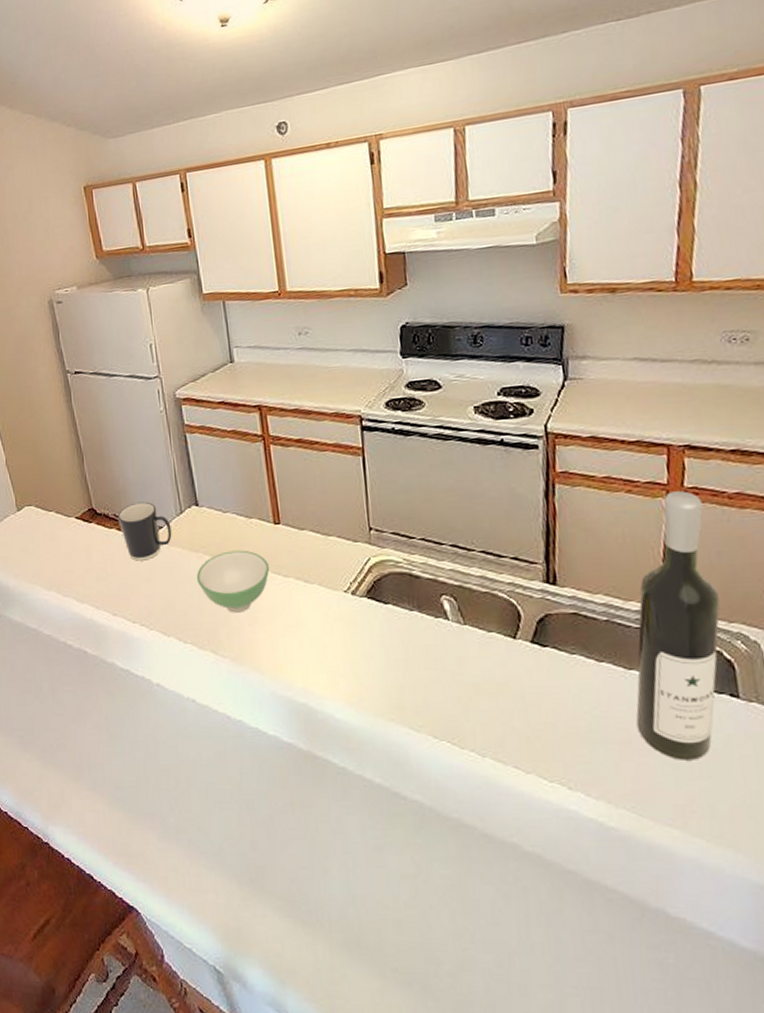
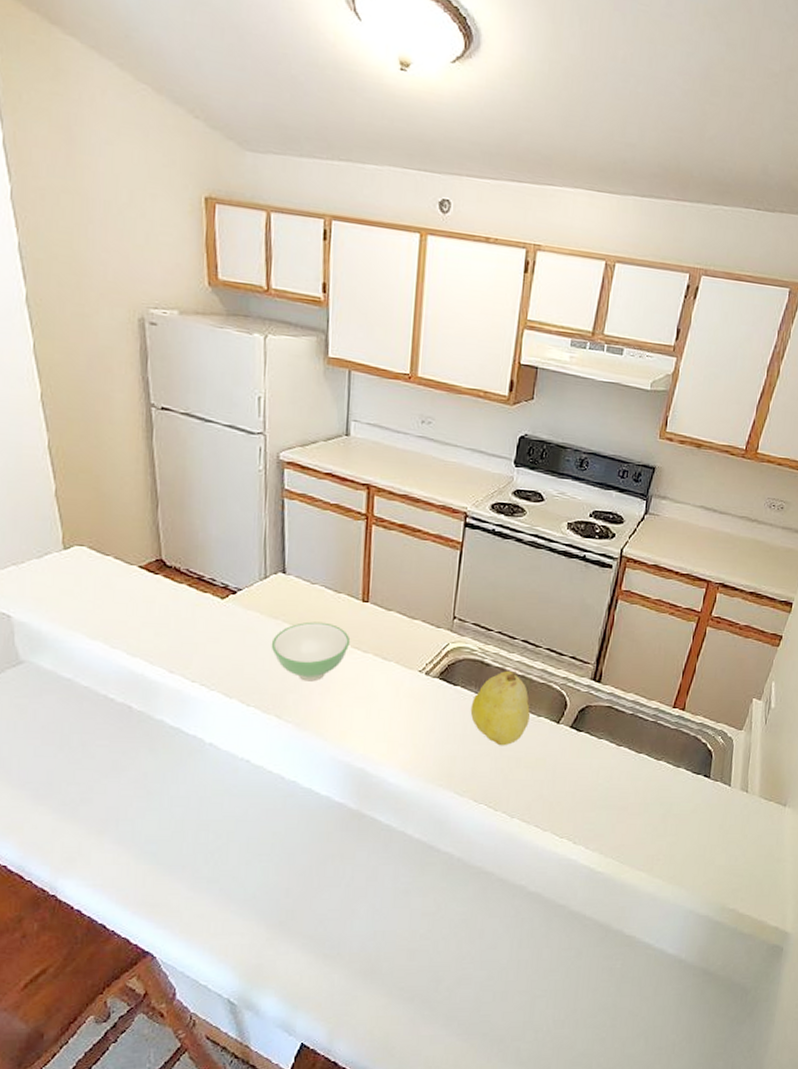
mug: present [117,501,172,561] -> none [190,560,252,621]
fruit: none [407,580,479,670] -> present [470,670,530,746]
bottle: present [636,491,720,760] -> none [634,618,721,822]

